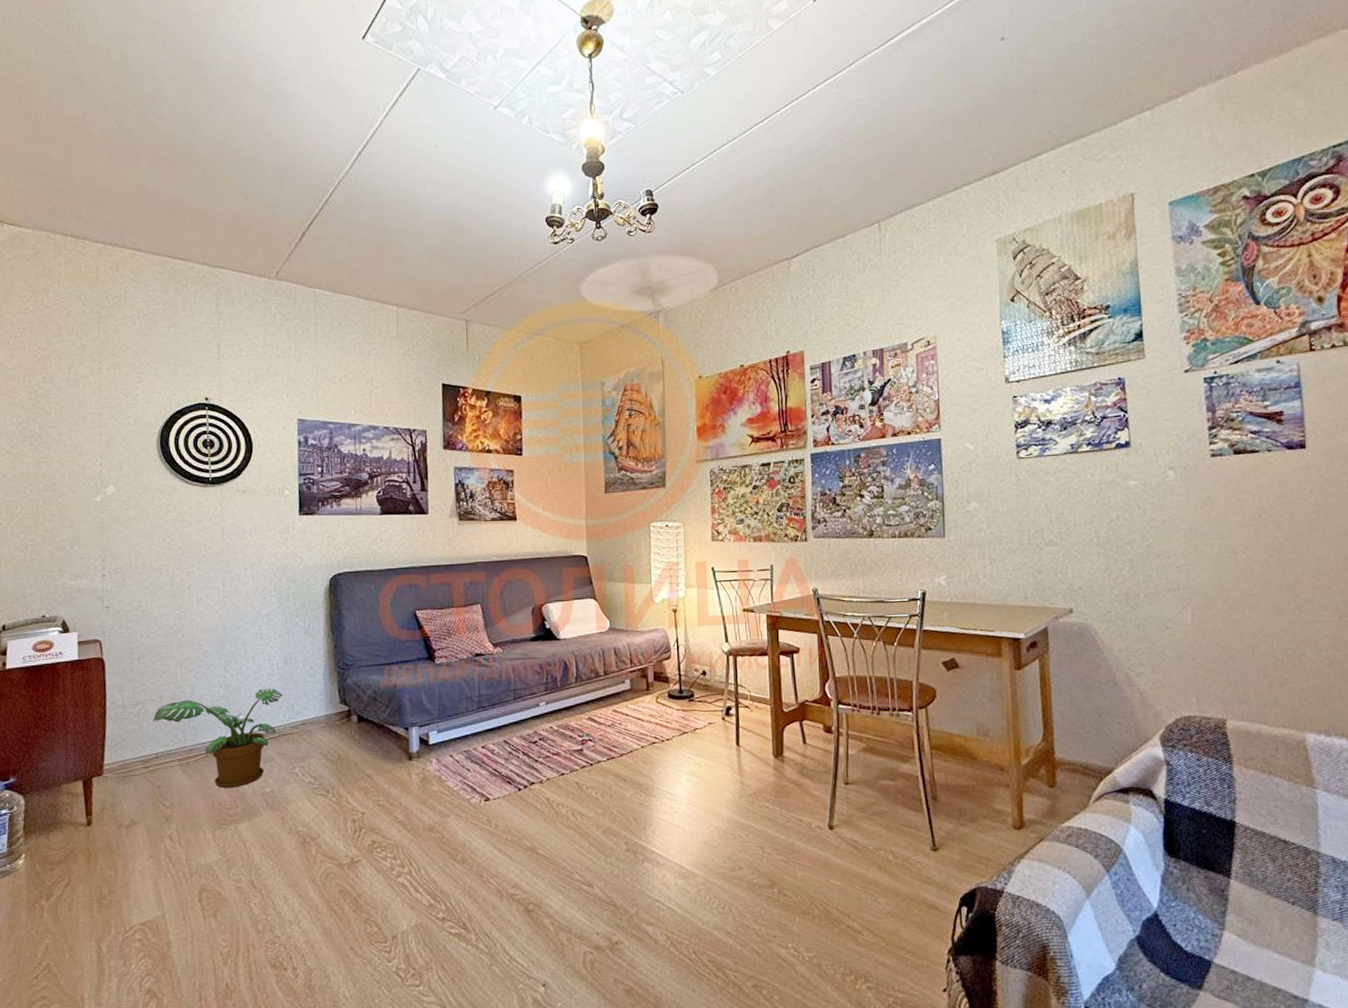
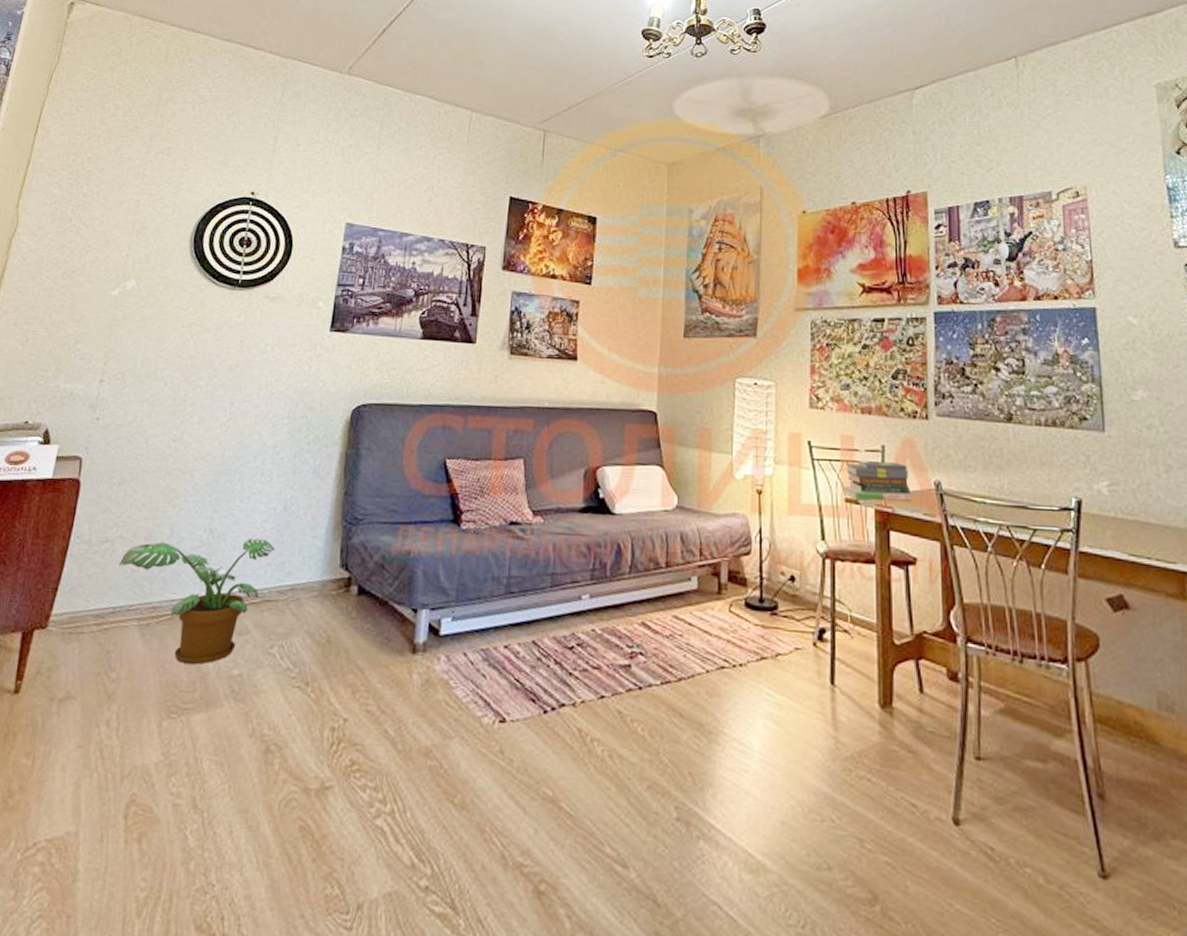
books: none [740,577,794,609] -> present [842,461,910,502]

